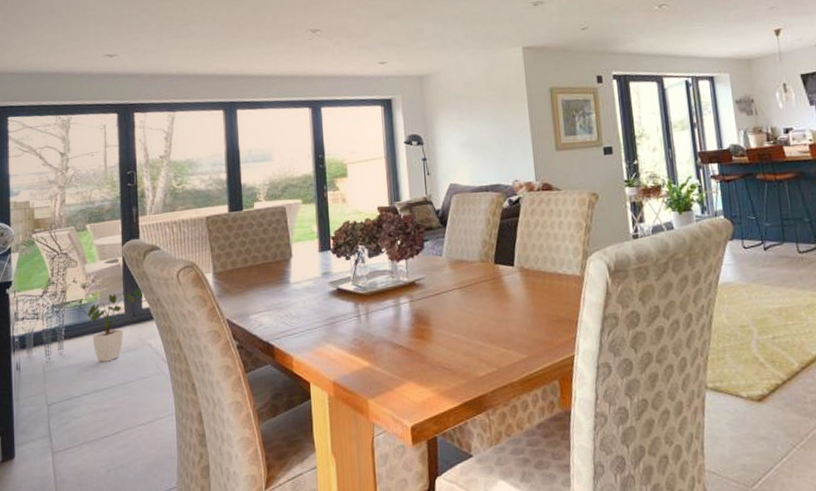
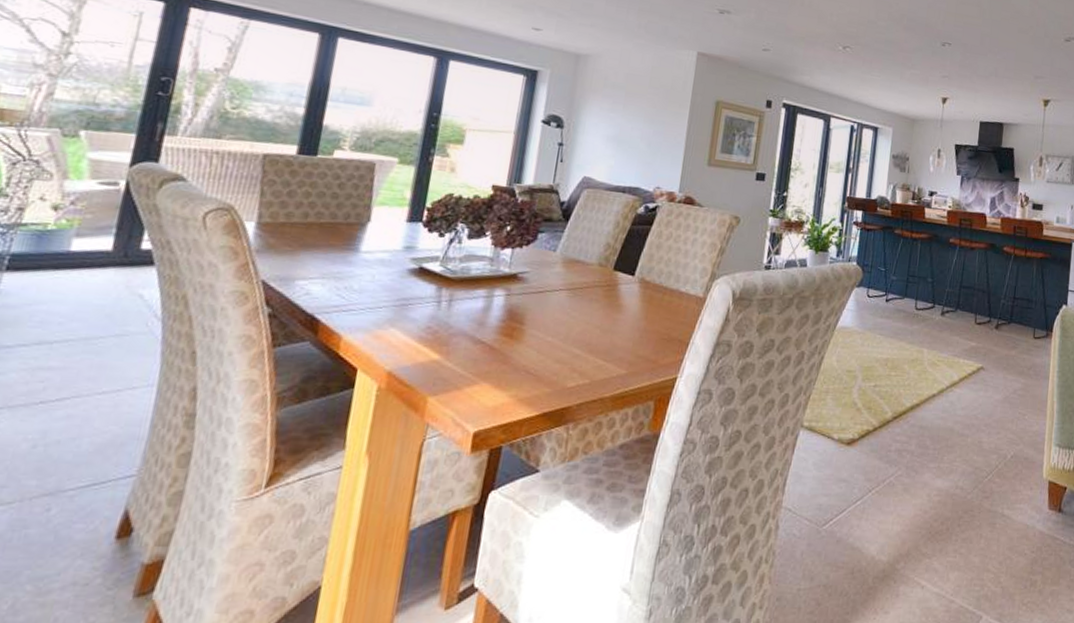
house plant: present [72,288,145,362] -> none [28,223,148,308]

